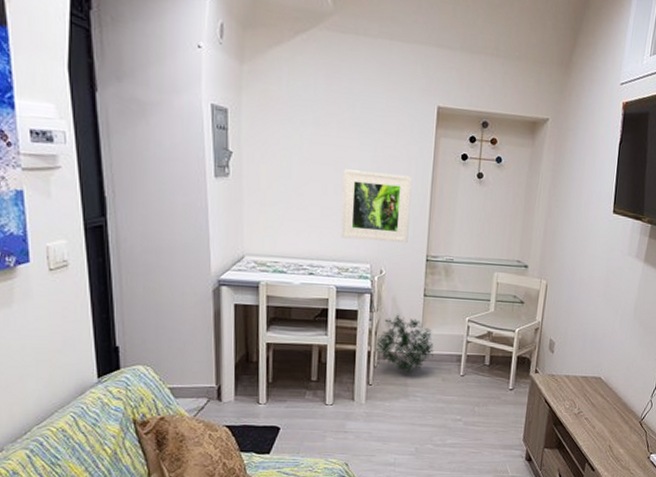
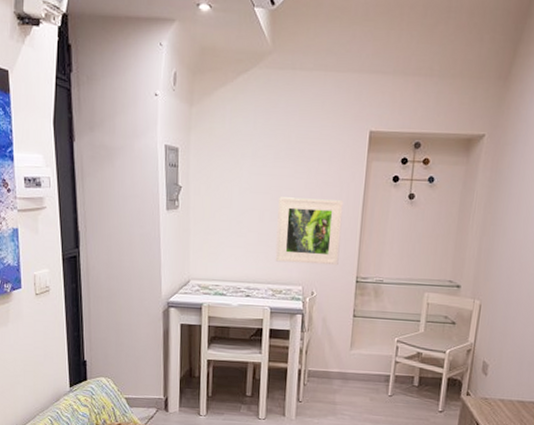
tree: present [376,314,434,374] -> none [306,334,363,392]

